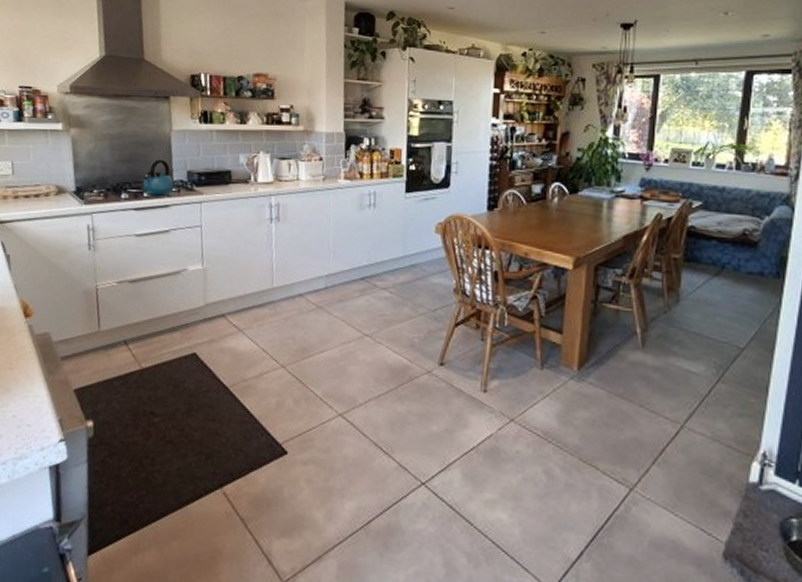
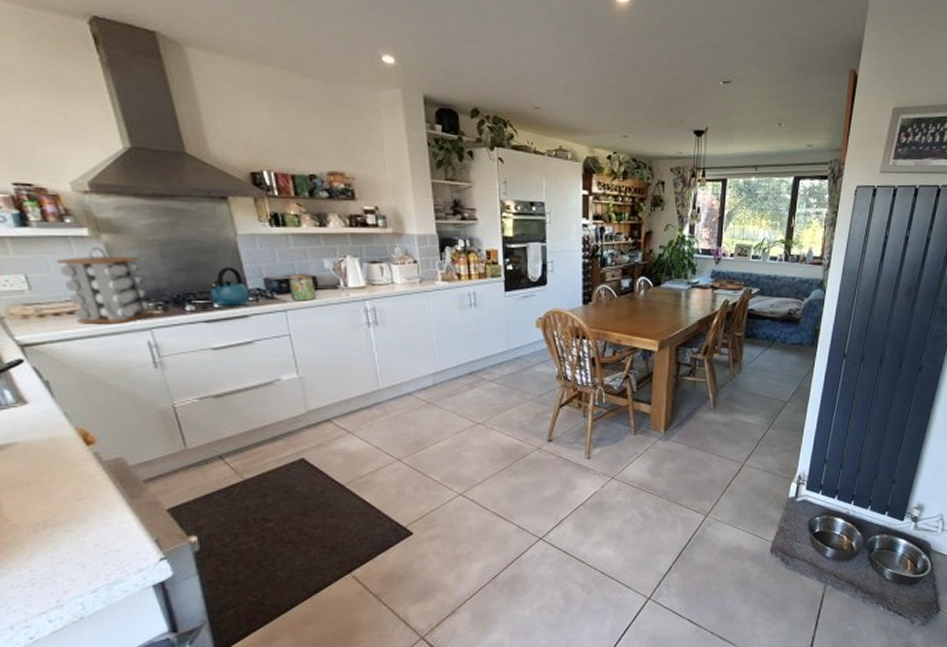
spice rack: none [35,140,97,208] -> present [56,247,155,324]
canister: none [207,167,229,195] -> present [288,273,316,302]

